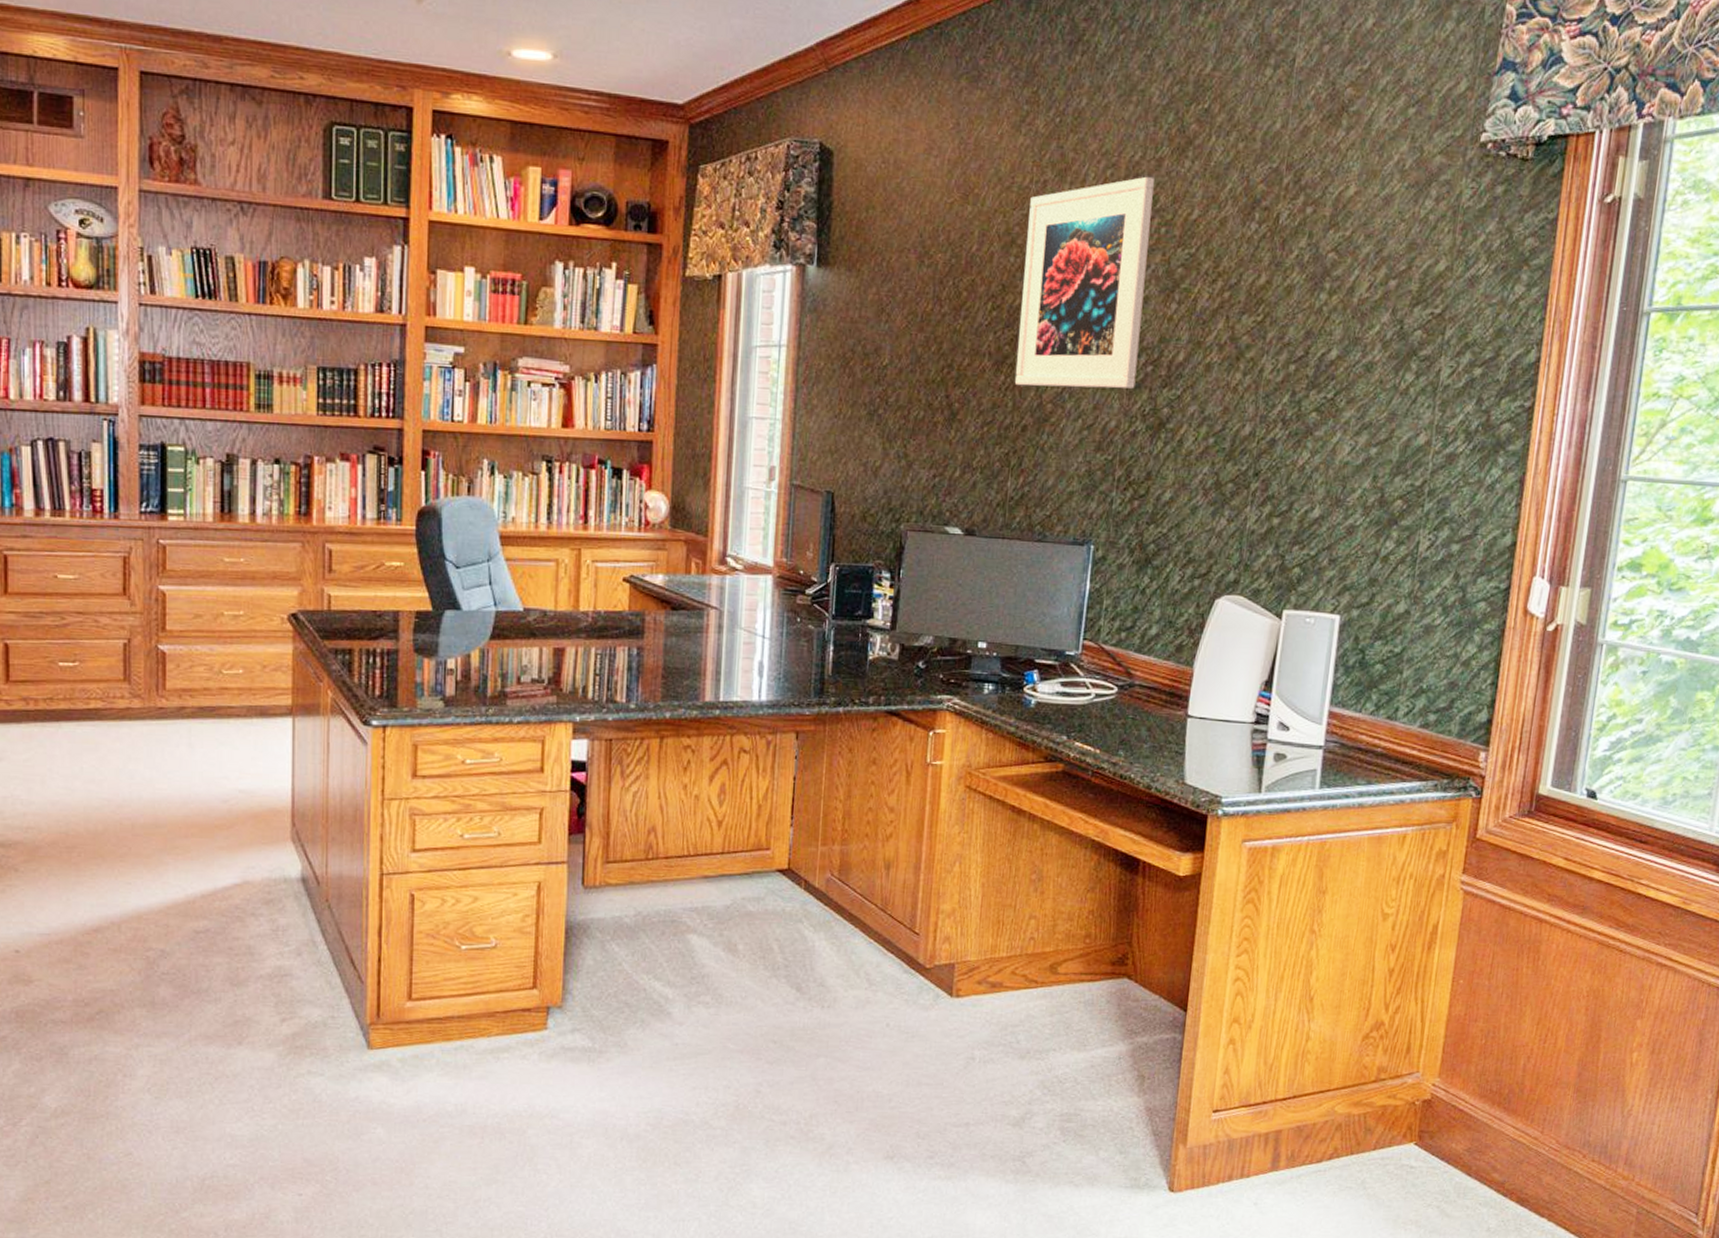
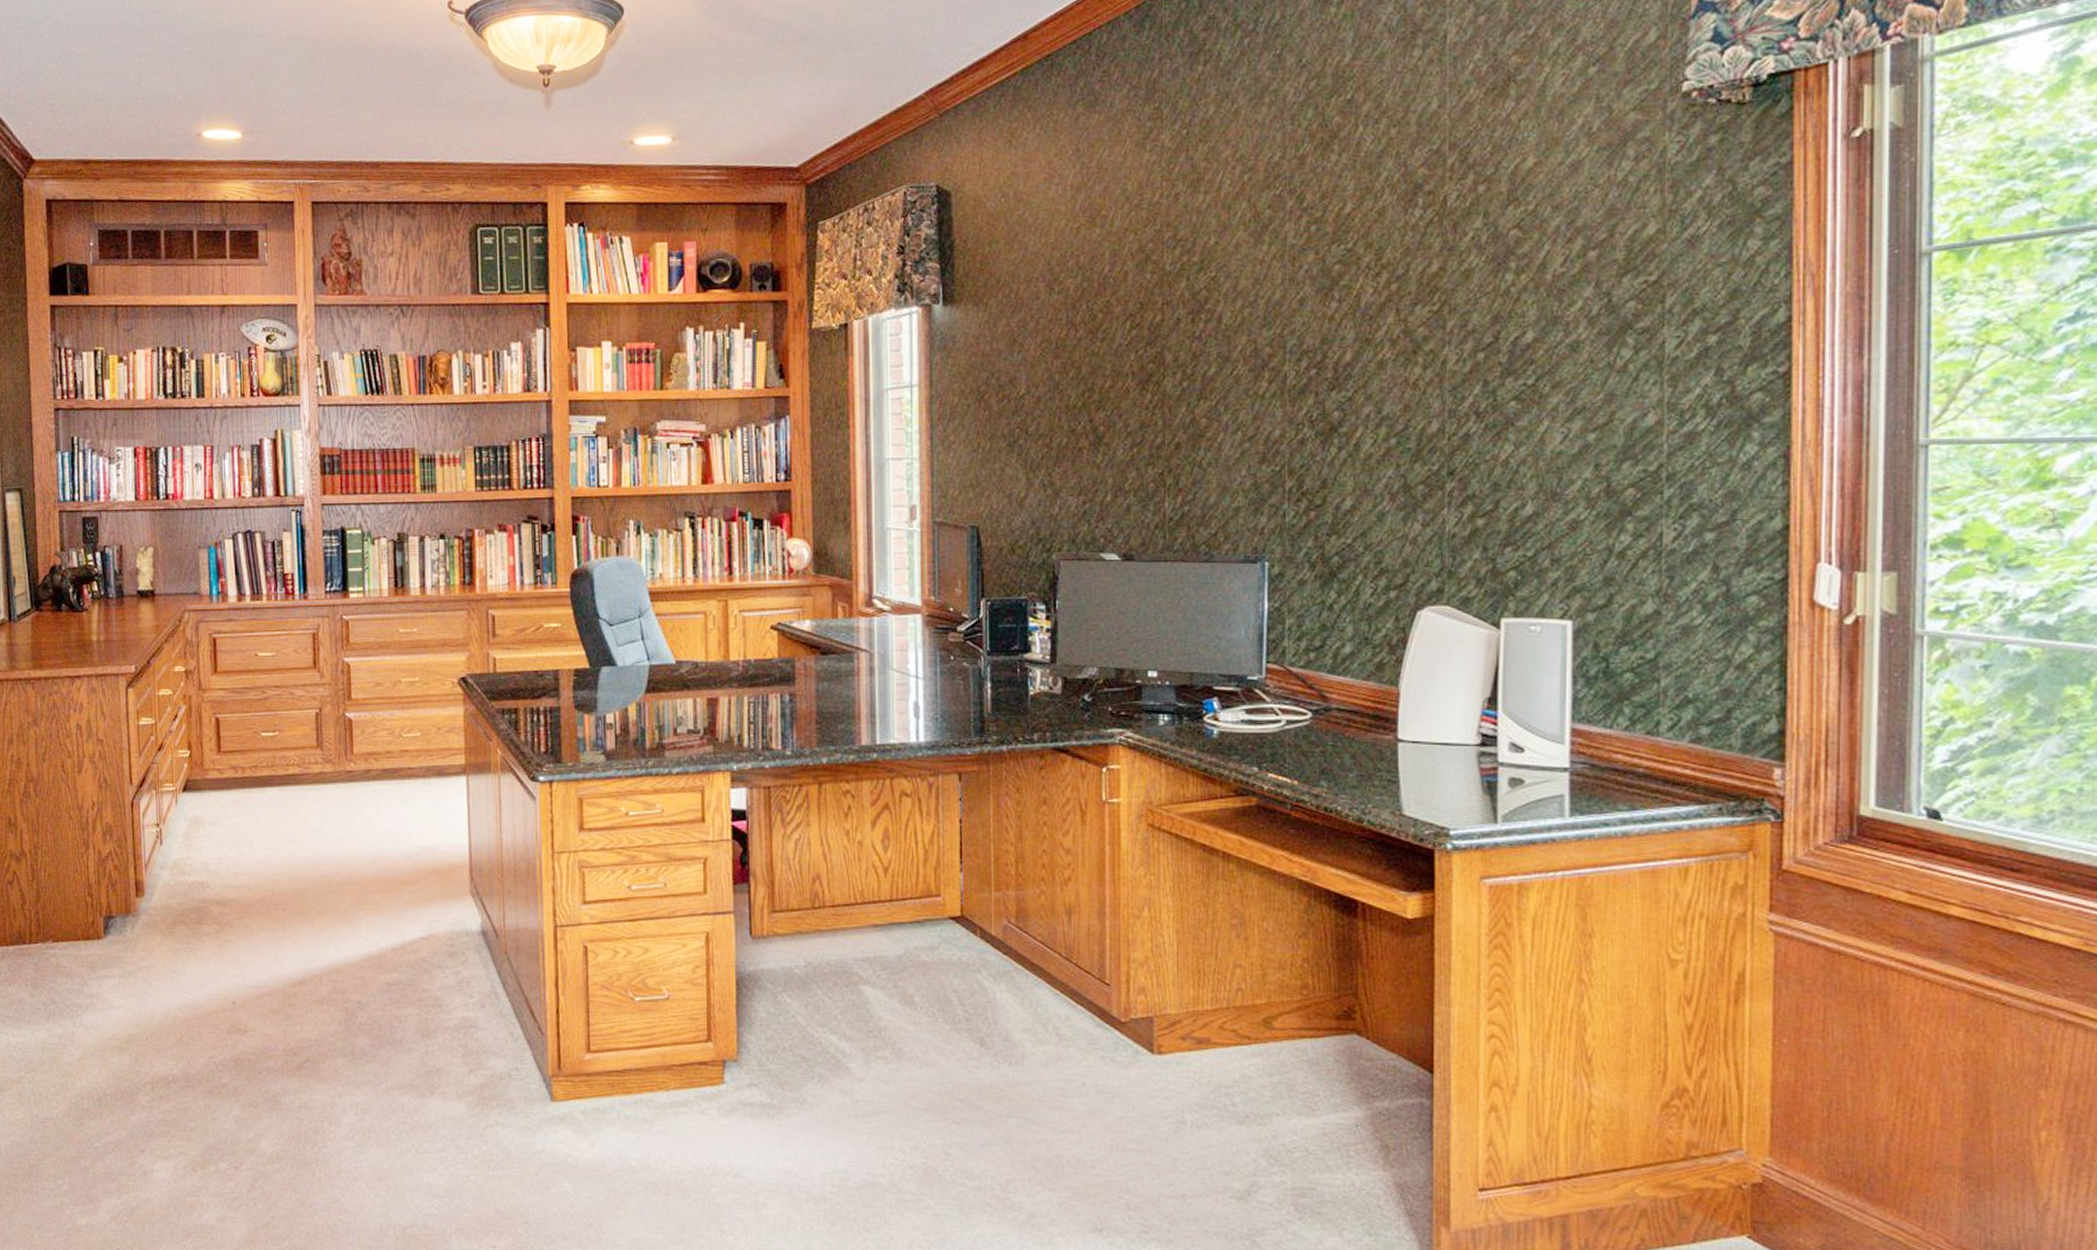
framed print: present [1014,176,1154,389] -> none [1162,175,1298,403]

